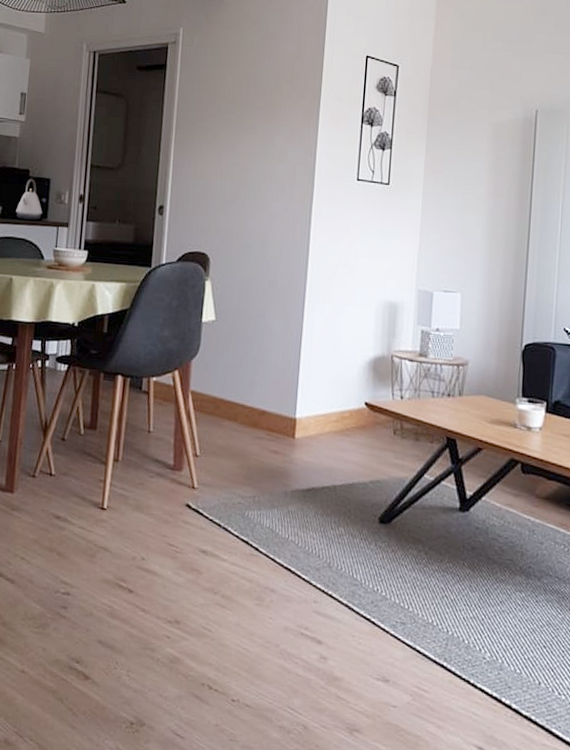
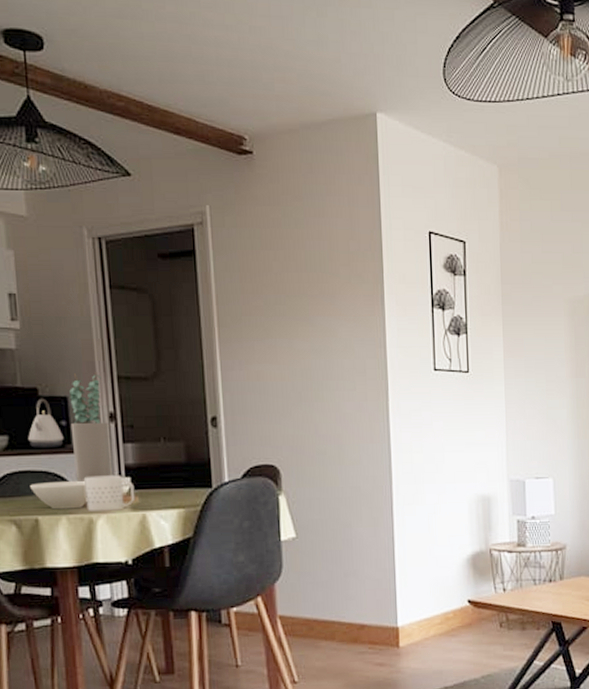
bowl: none [11,248,53,273] -> present [30,480,88,510]
vase: none [45,160,78,251] -> present [69,372,114,482]
mug: none [50,246,90,279] -> present [84,475,136,513]

